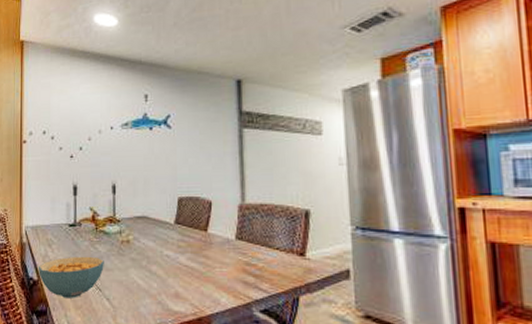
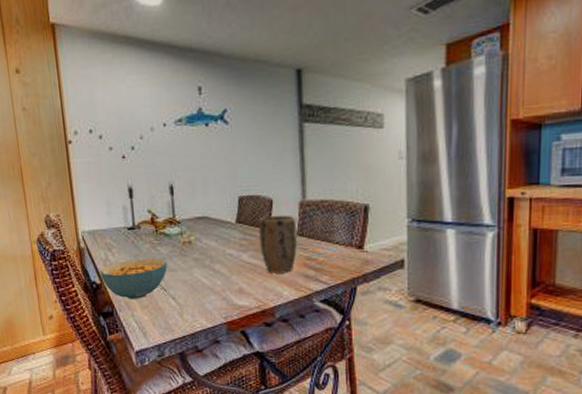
plant pot: none [197,217,236,278] -> present [258,215,297,273]

